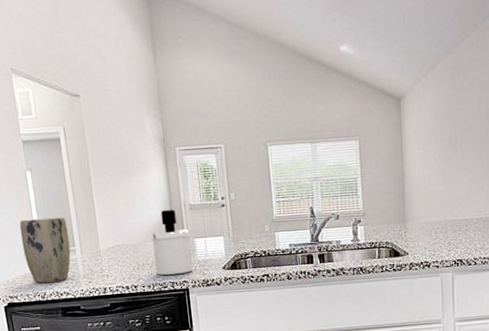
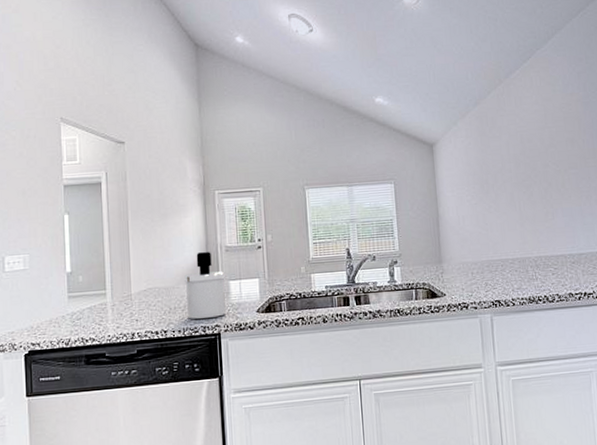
plant pot: present [19,216,71,284] -> none [51,259,101,330]

